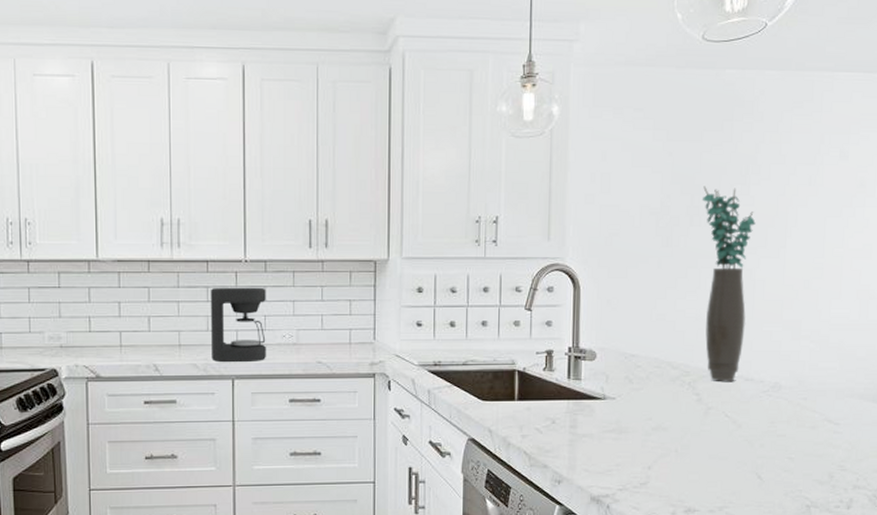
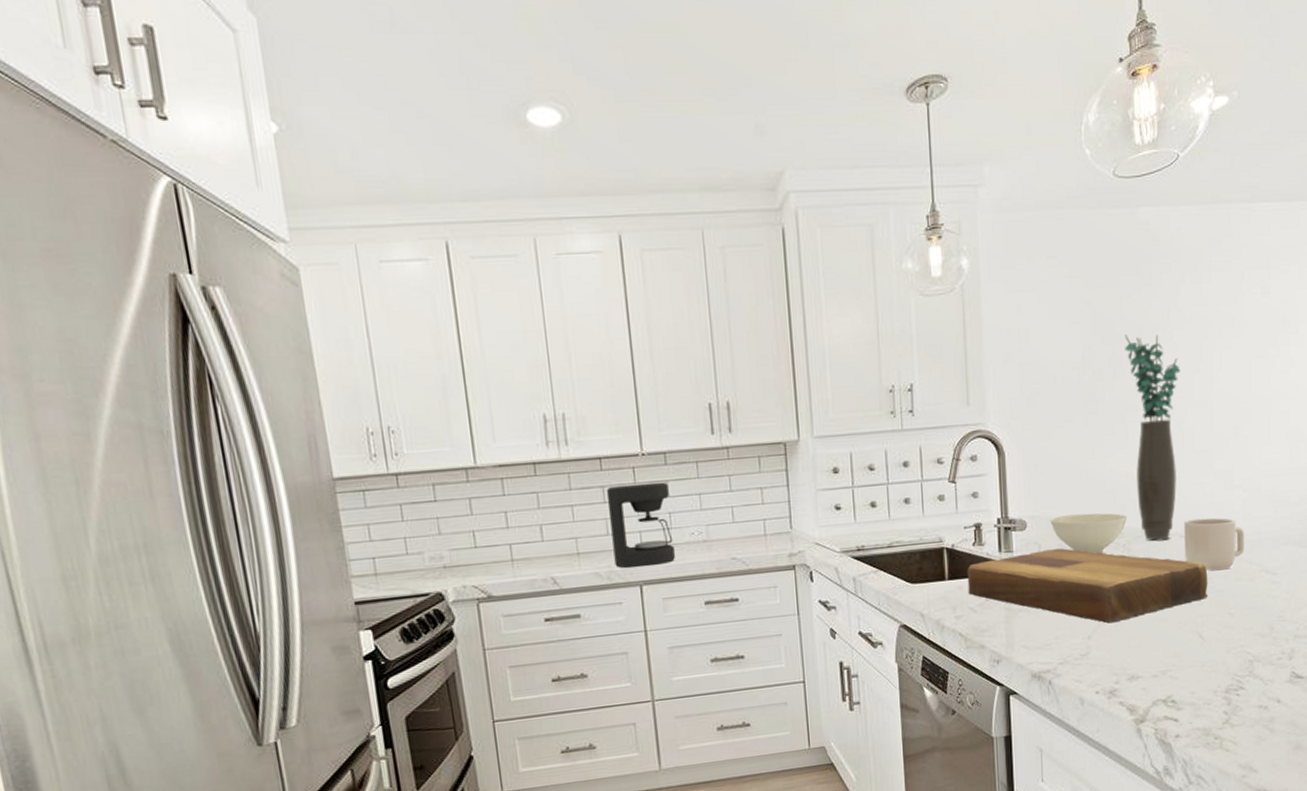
cutting board: none [535,381,770,455] -> present [967,548,1208,623]
bowl: none [619,350,695,389] -> present [1050,513,1128,554]
mug: none [748,364,809,416] -> present [1183,517,1244,571]

